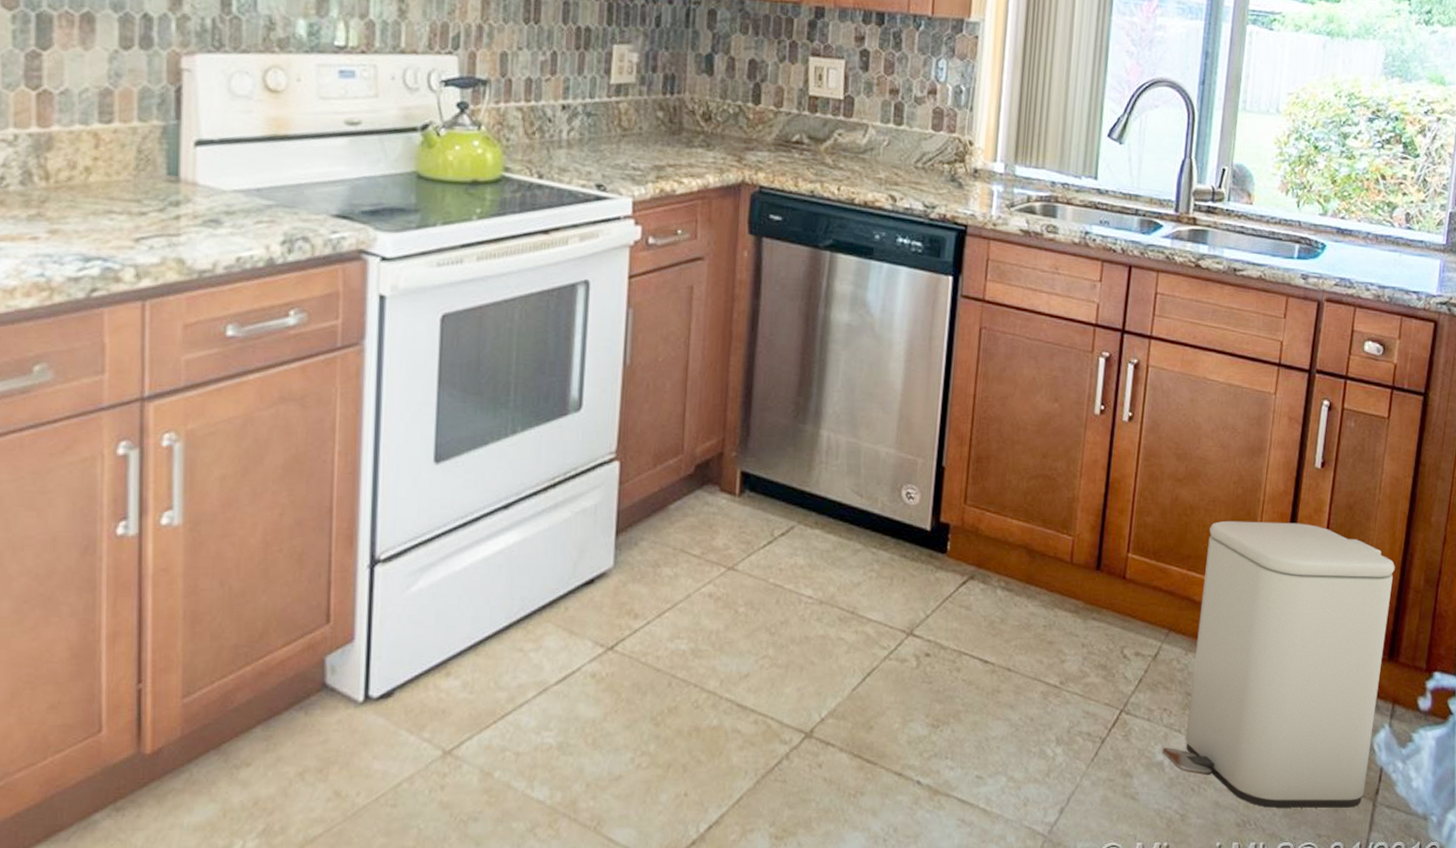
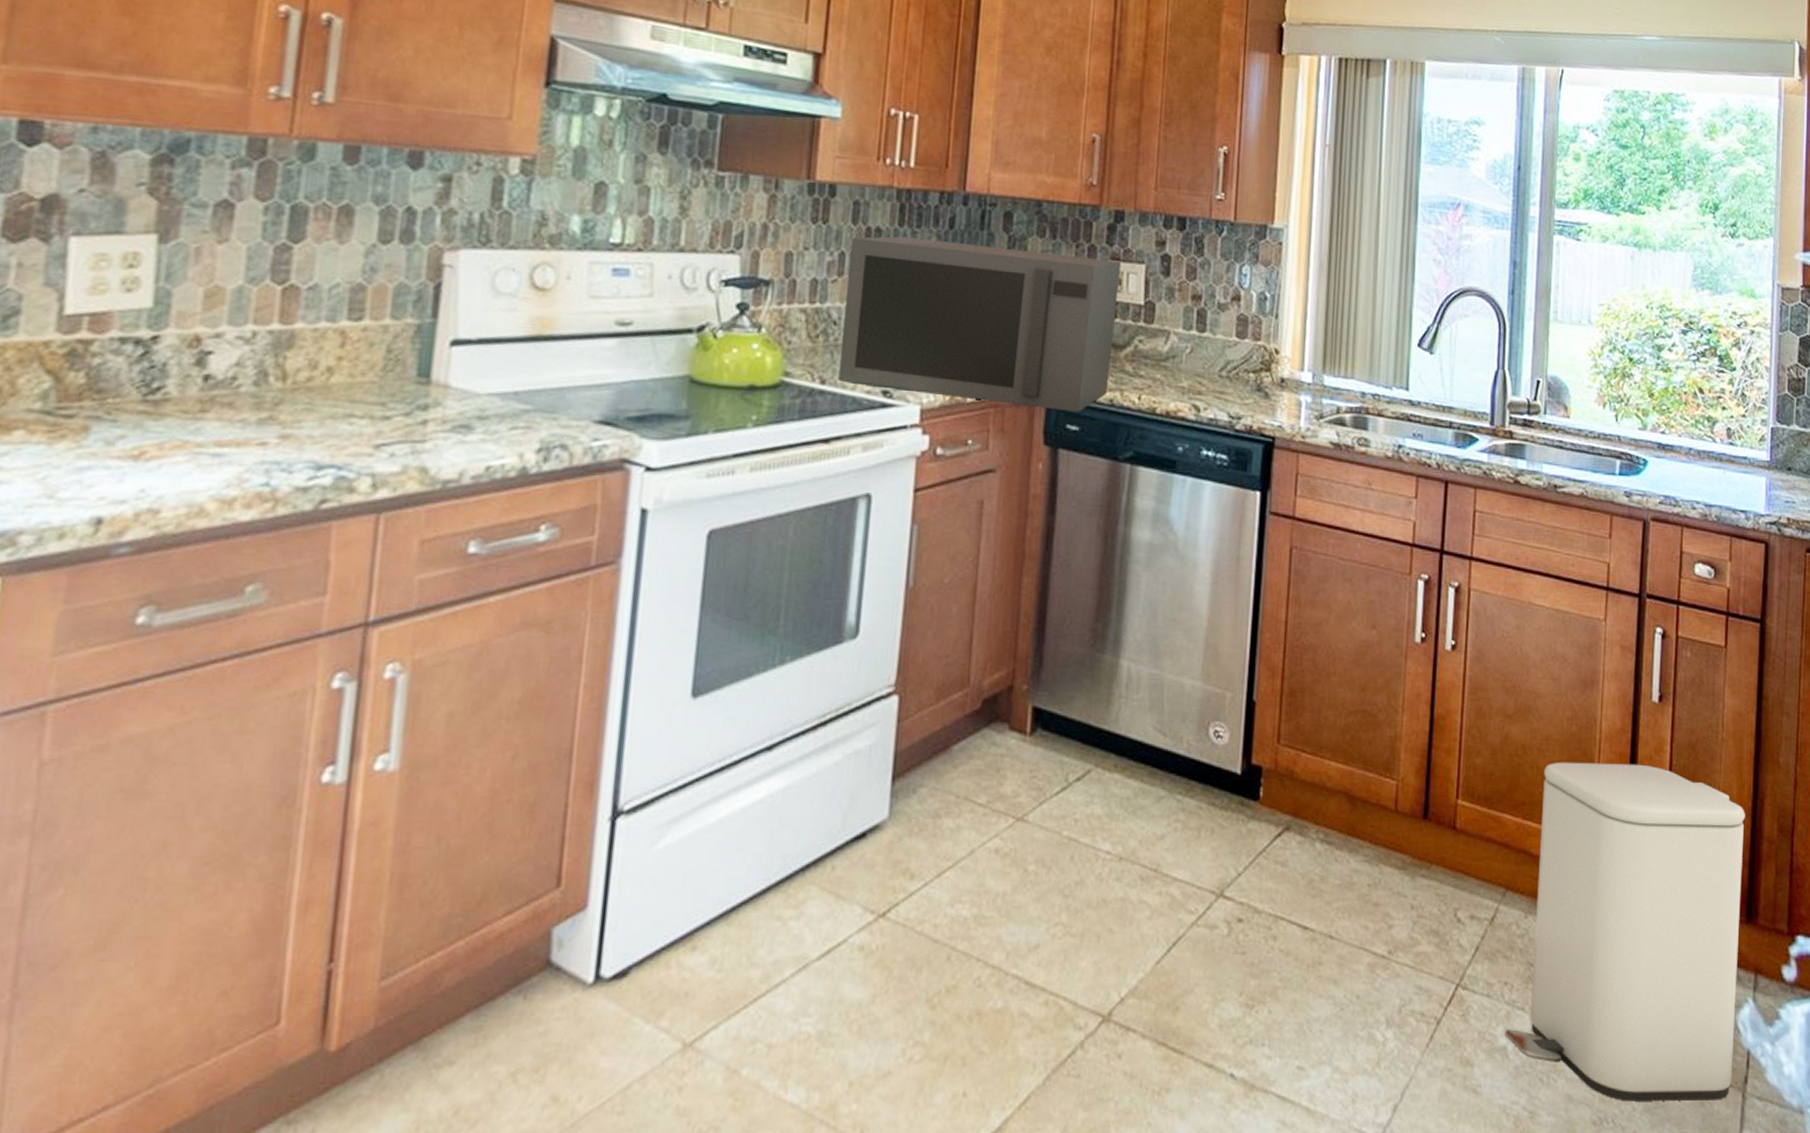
microwave: none [554,35,822,203] -> present [838,236,1122,412]

